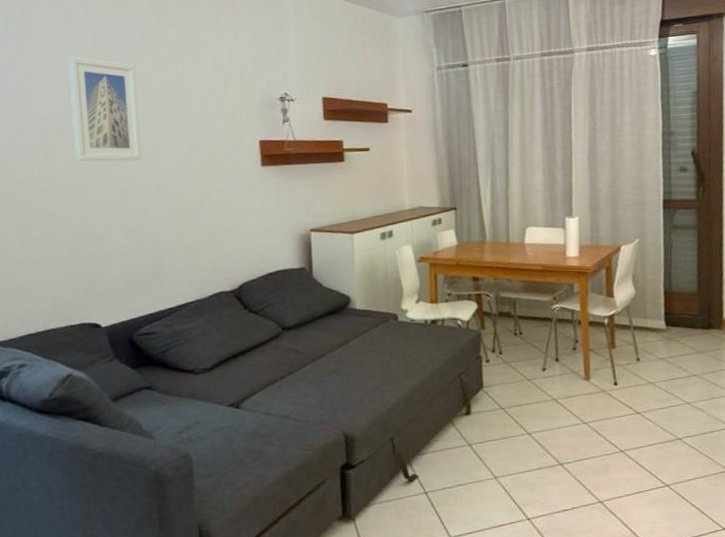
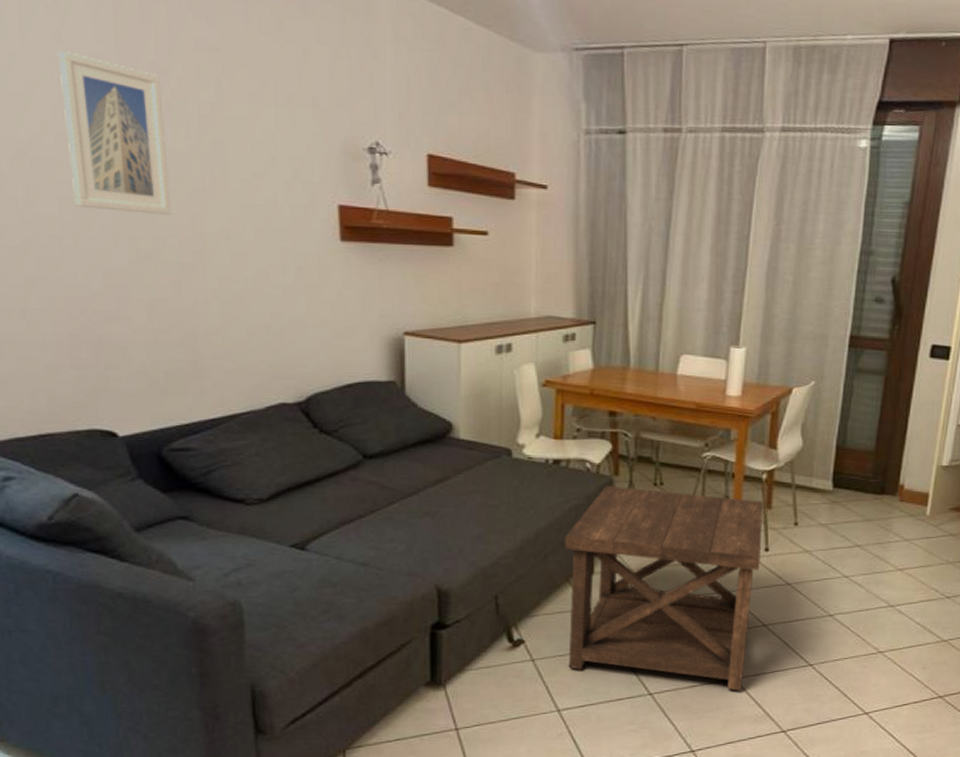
side table: none [445,338,612,513] -> present [565,485,763,691]

